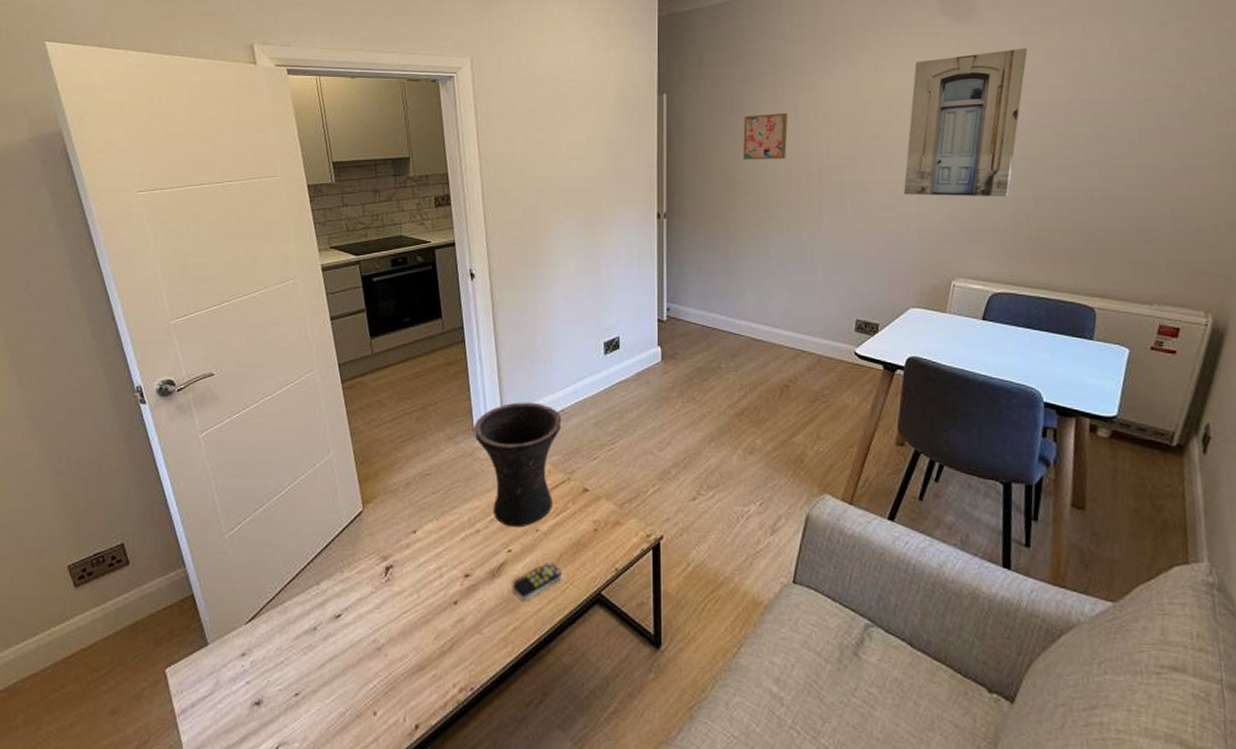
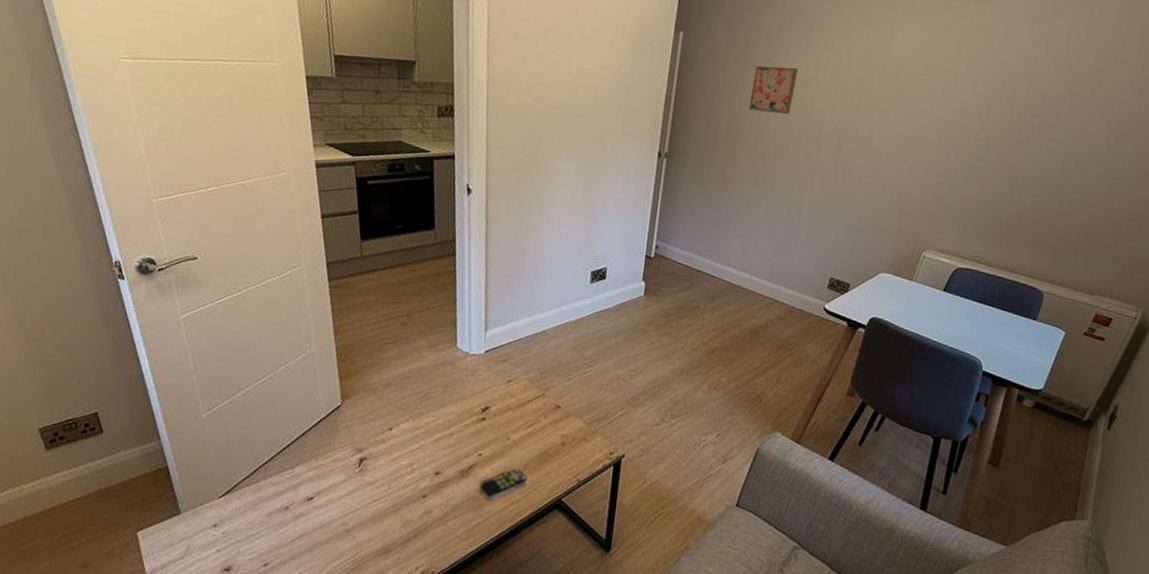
vase: present [473,402,562,528] -> none [456,318,543,435]
wall art: present [904,48,1028,197] -> none [894,34,1034,179]

